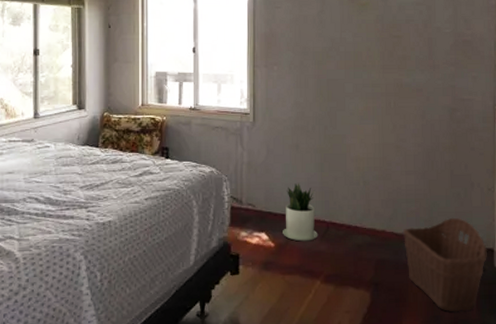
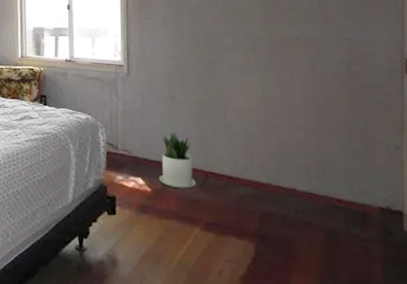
wicker basket: present [402,217,487,312] -> none [291,175,395,274]

